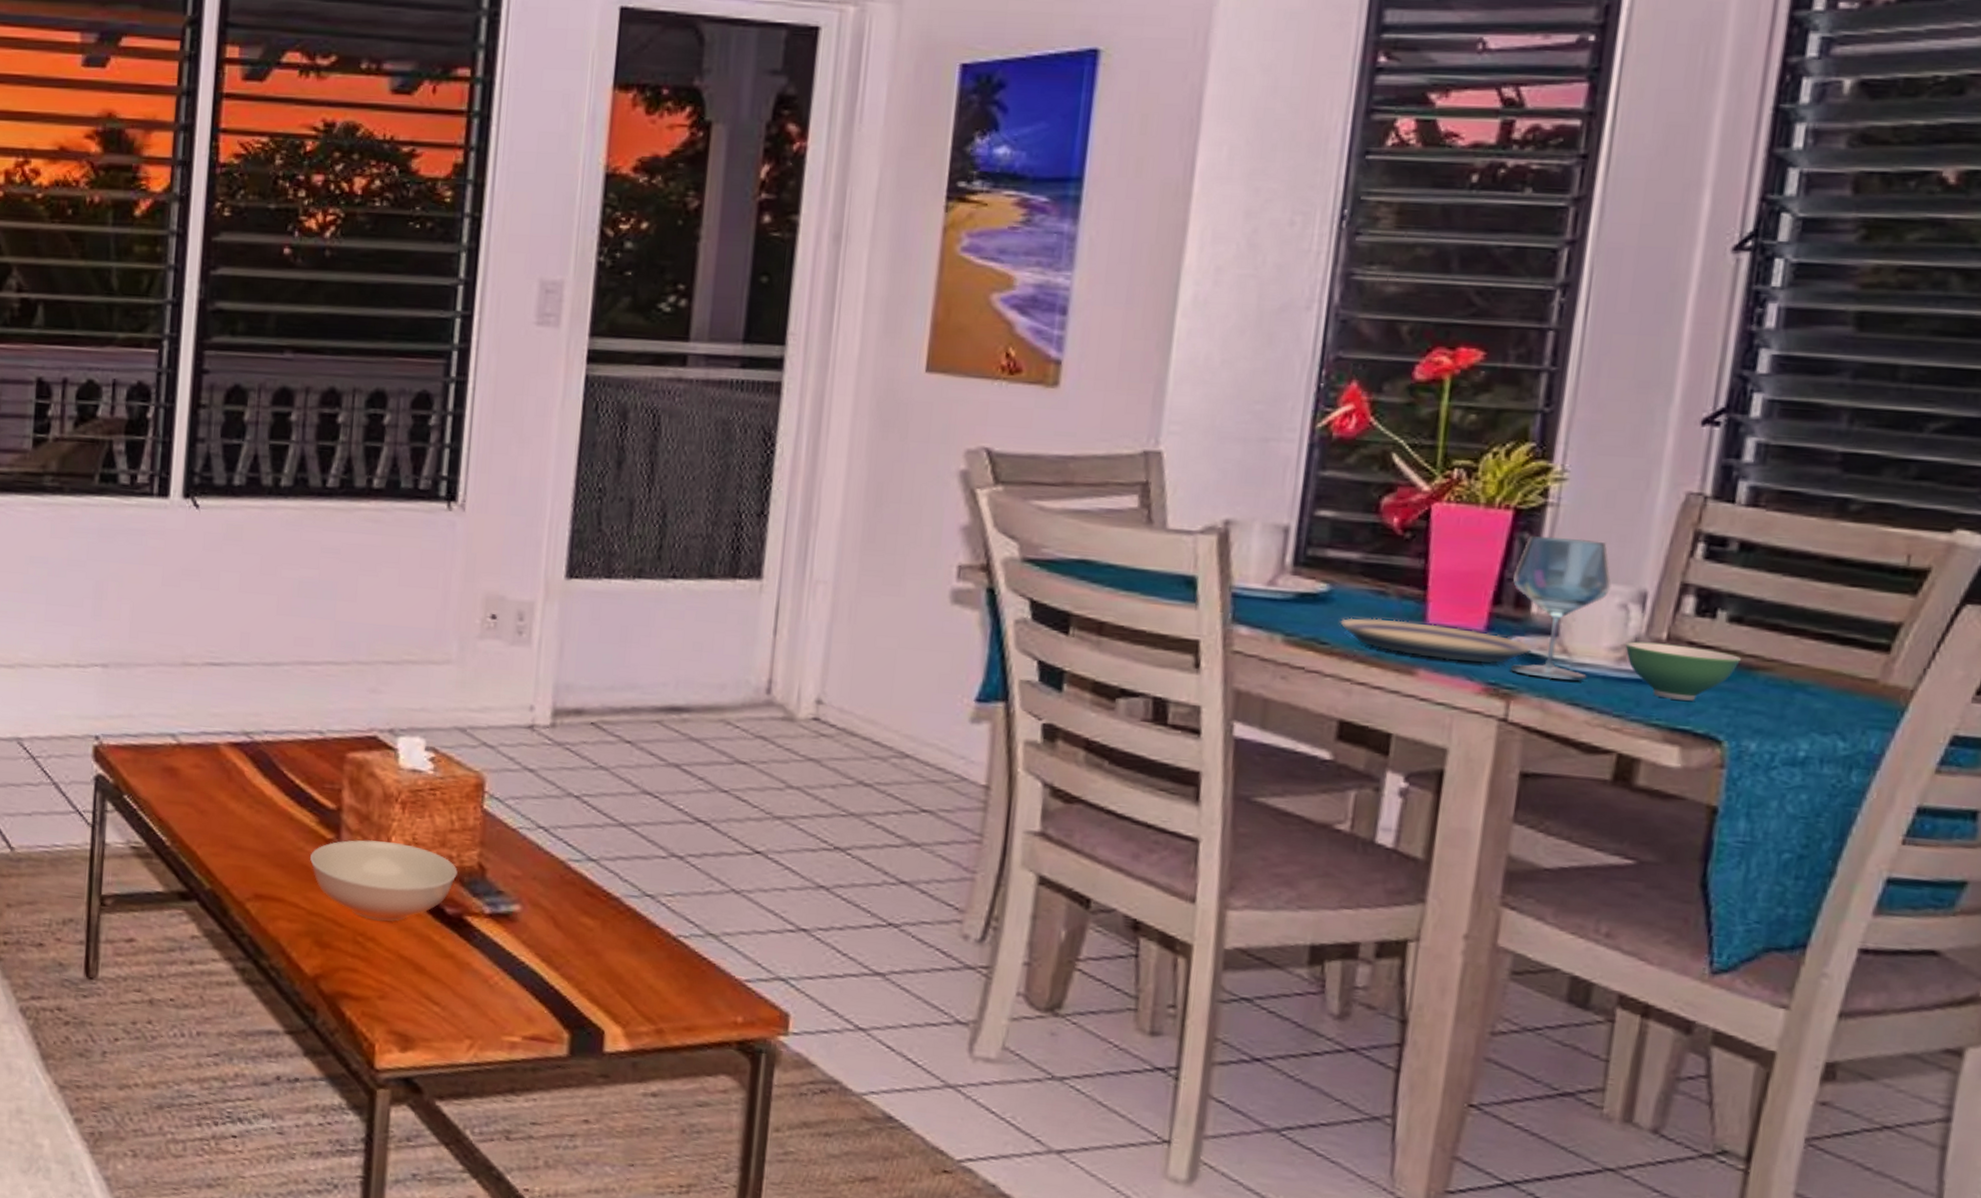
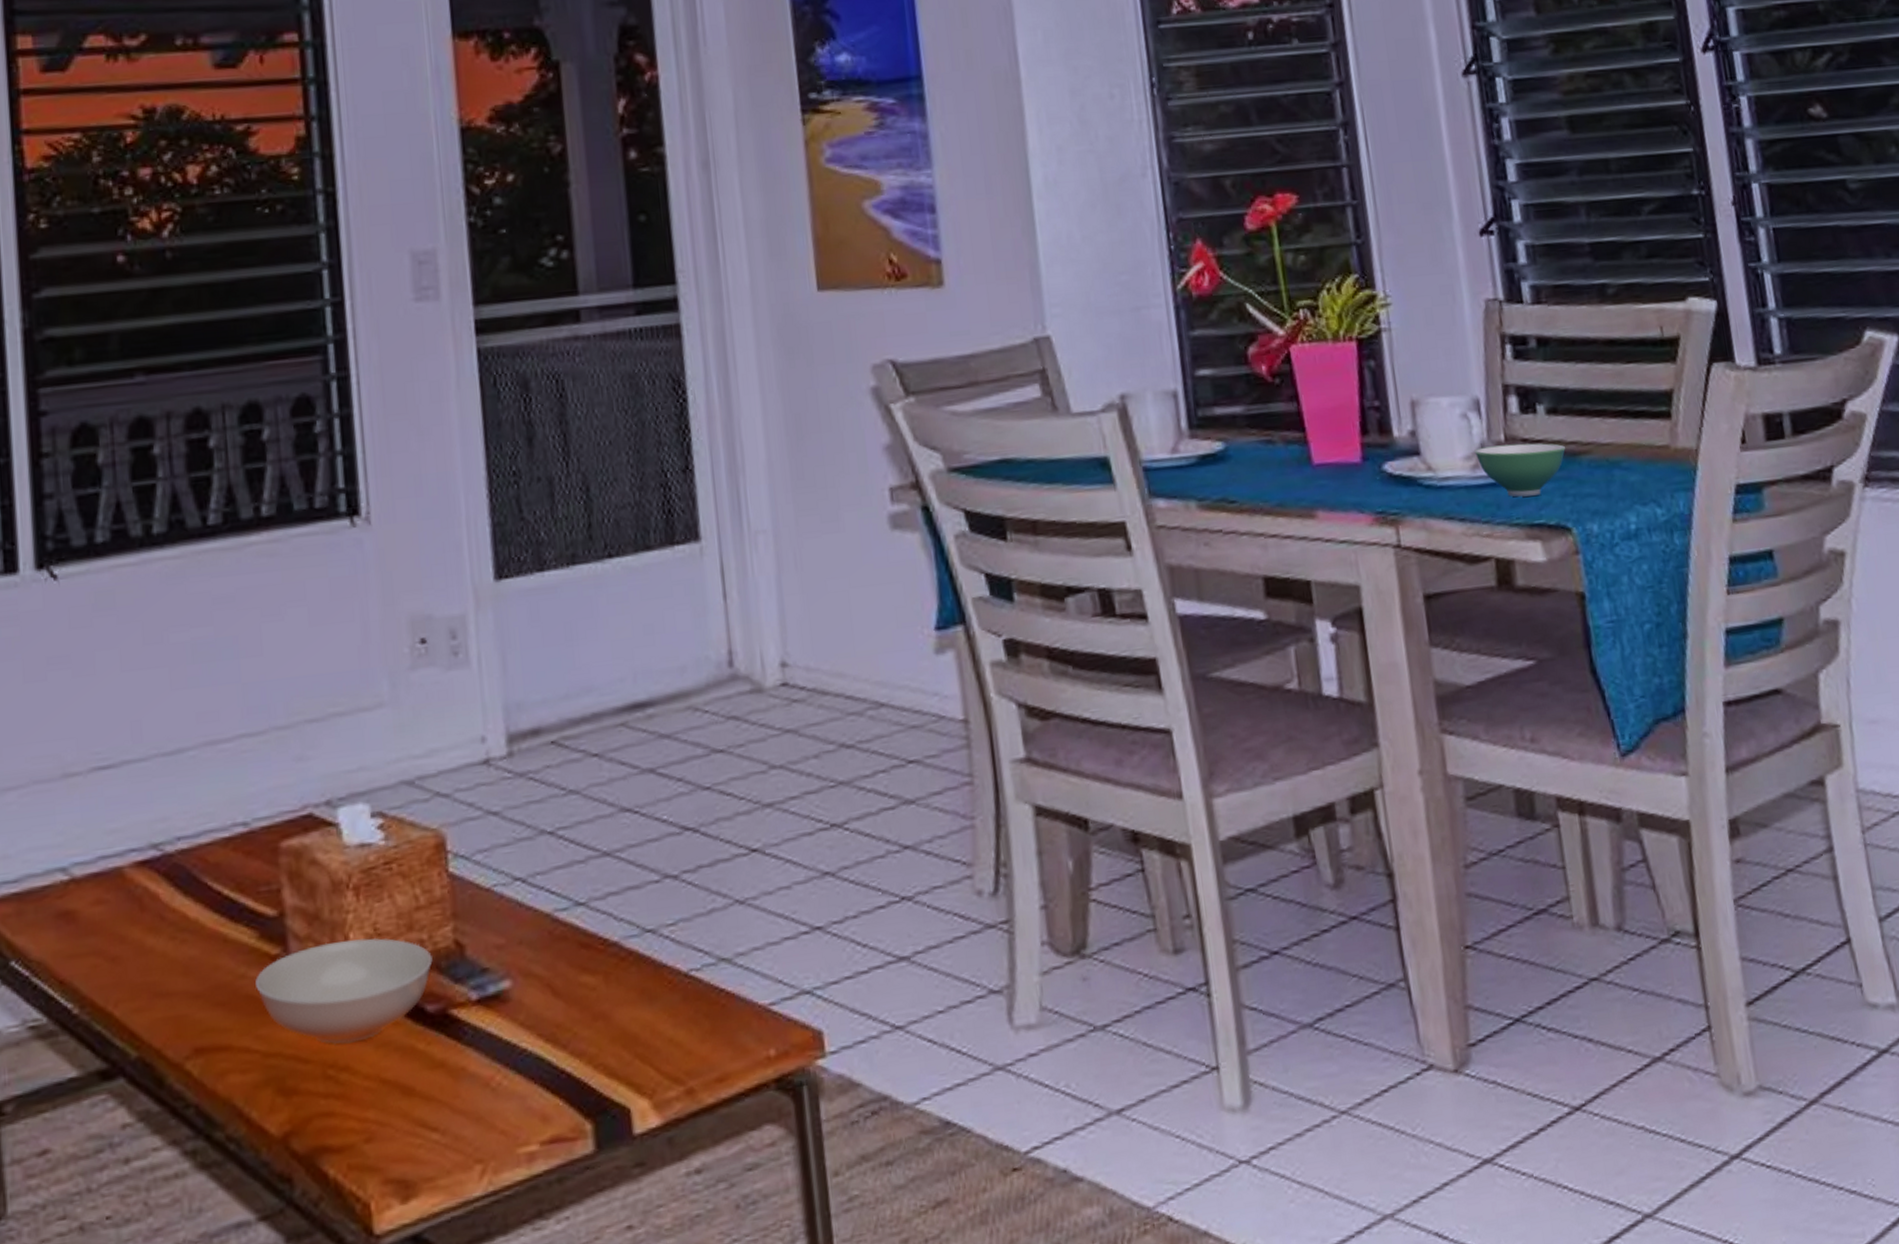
plate: present [1339,617,1532,664] -> none [1241,463,1404,499]
wine glass: present [1510,535,1612,681] -> none [1371,358,1453,498]

